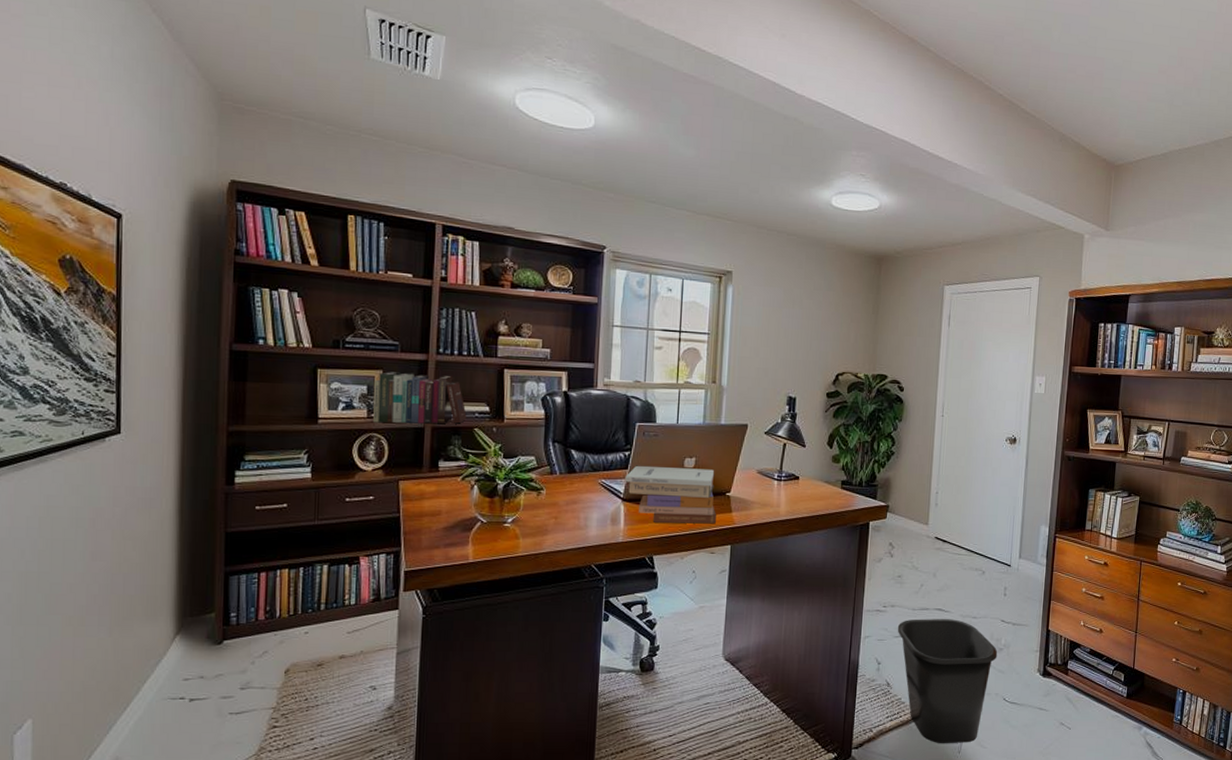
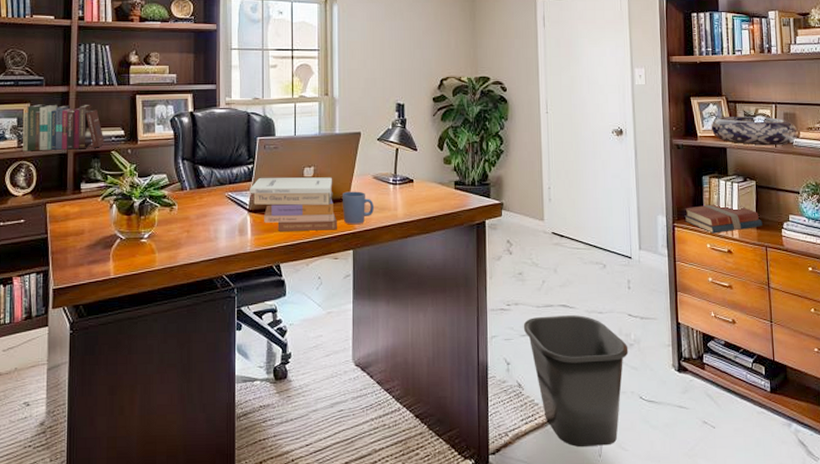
mug: none [723,485,756,520] -> present [342,191,374,225]
books: none [1066,517,1141,546] -> present [684,204,762,234]
decorative bowl: none [1103,431,1187,463] -> present [711,116,798,146]

